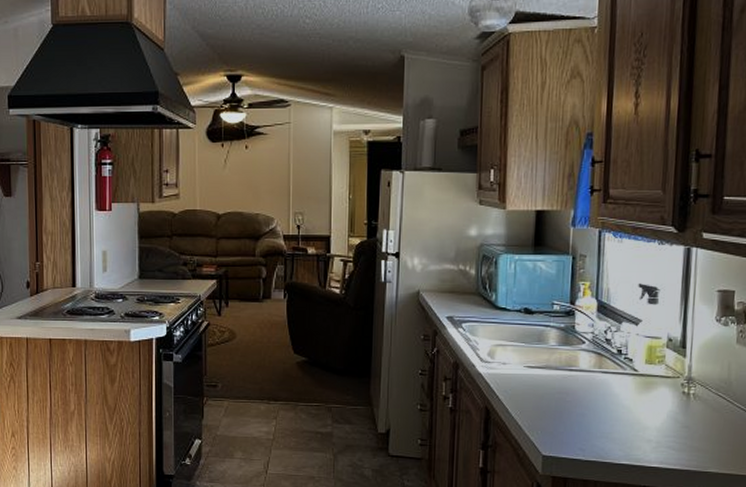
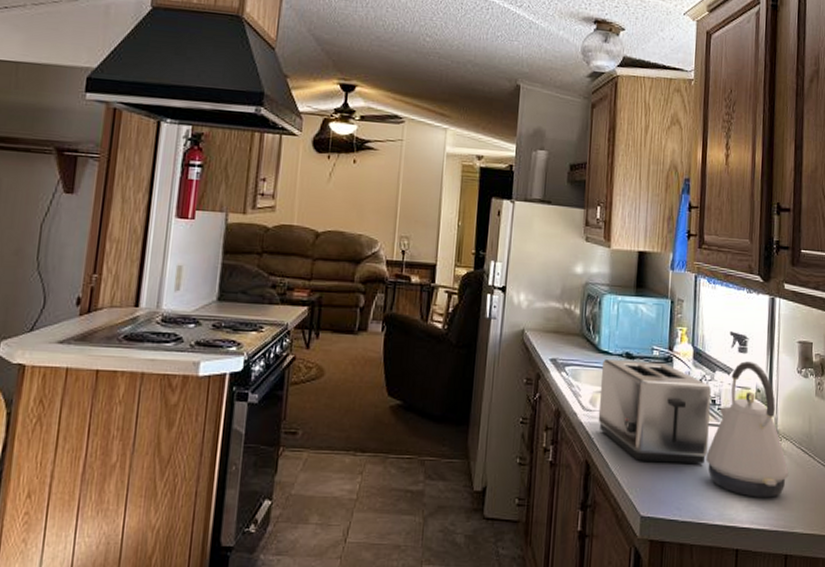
toaster: none [497,314,617,409] -> present [598,358,711,464]
kettle: none [611,312,704,440] -> present [706,361,789,498]

